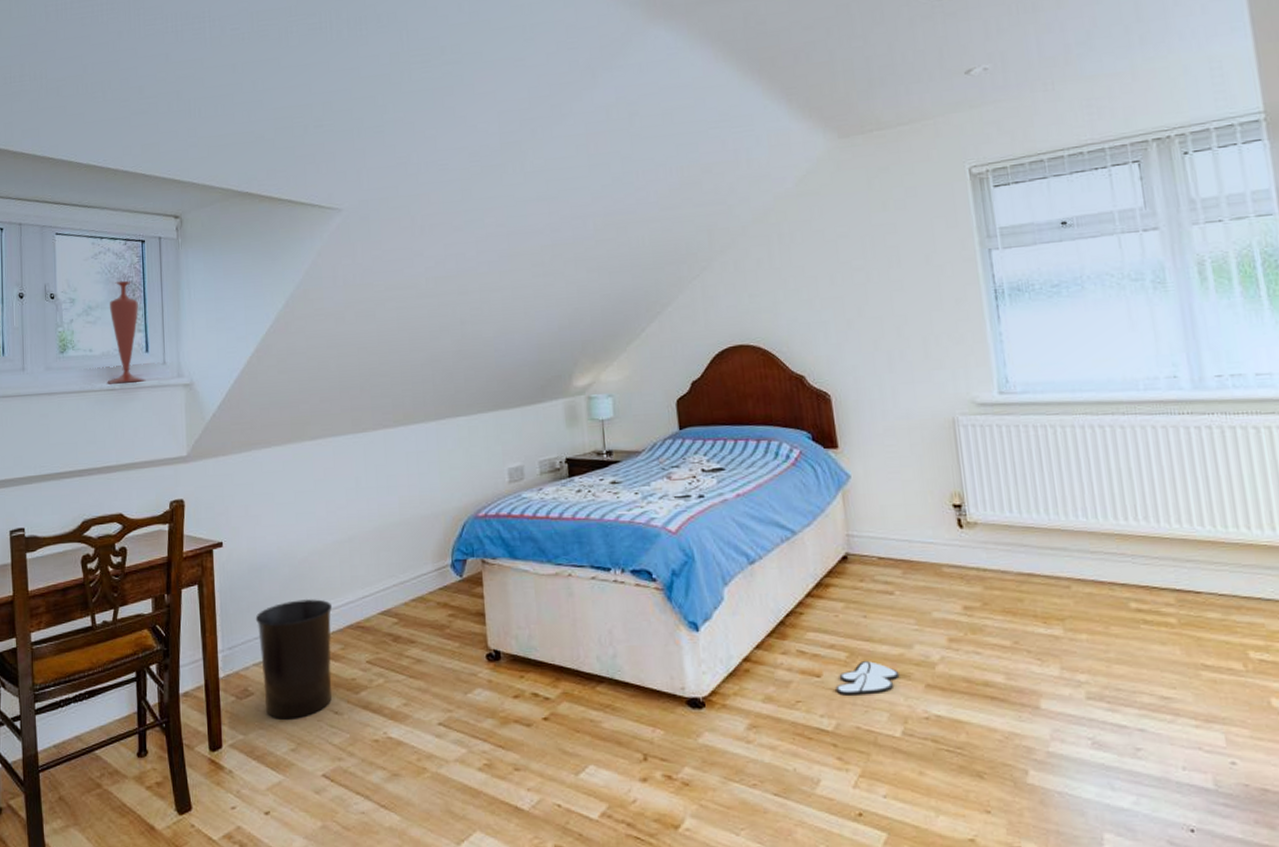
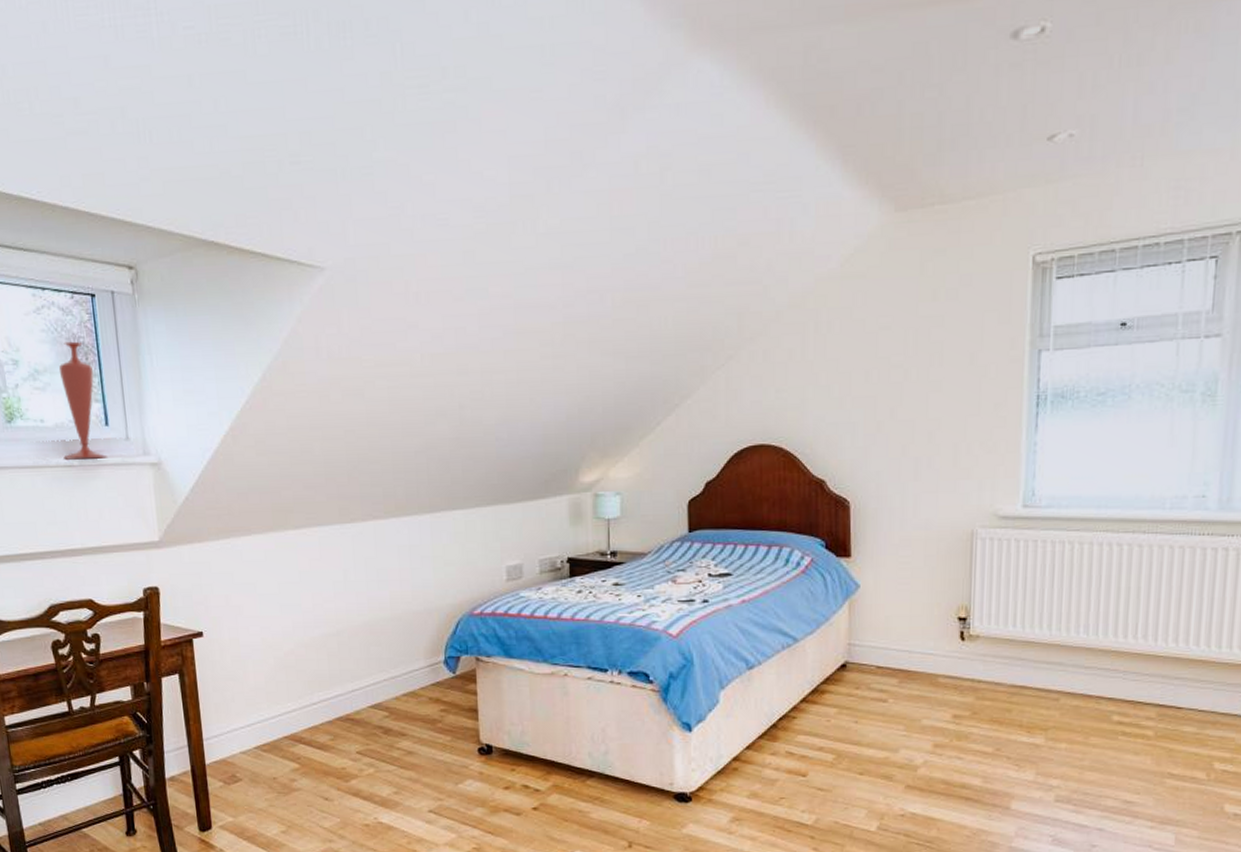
waste bin: present [255,599,333,720] -> none [240,691,322,804]
slippers: present [835,660,900,696] -> none [819,762,882,794]

